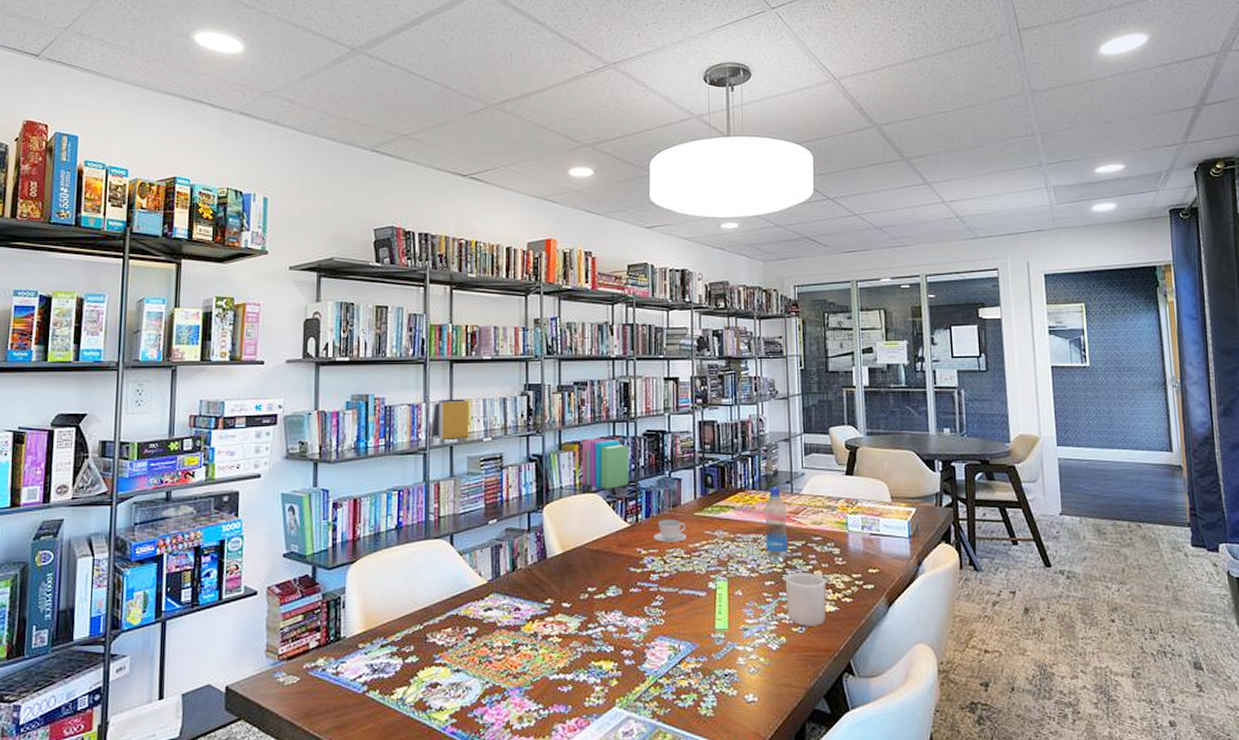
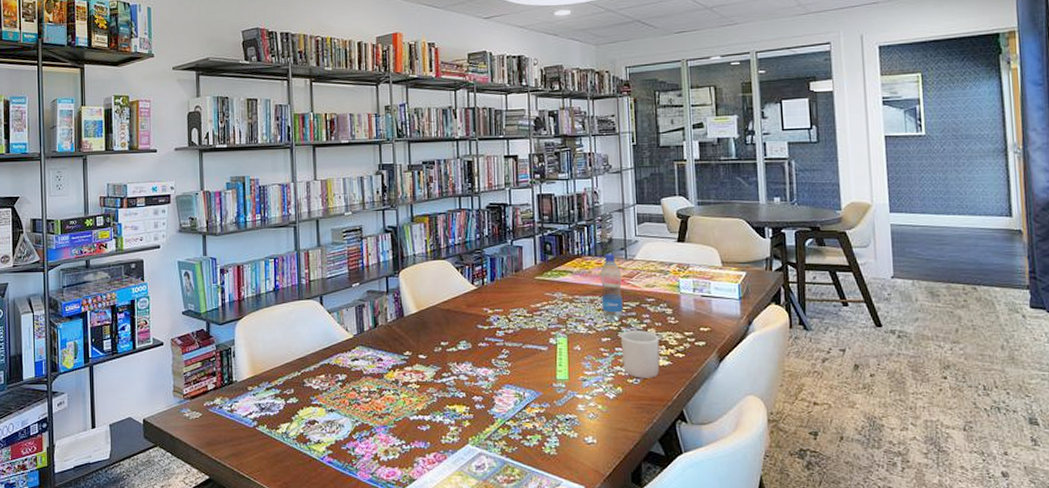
books: present [430,398,468,440] -> none [298,178,331,214]
books: present [581,438,629,489] -> none [431,211,475,256]
teacup: present [653,519,686,543] -> none [498,283,528,303]

